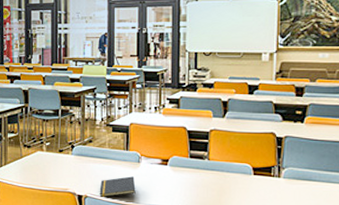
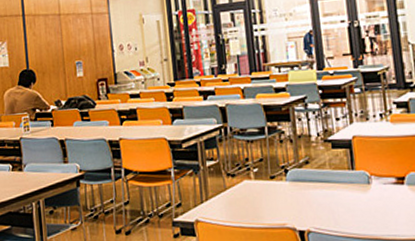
notepad: present [99,176,136,197] -> none [324,202,370,230]

